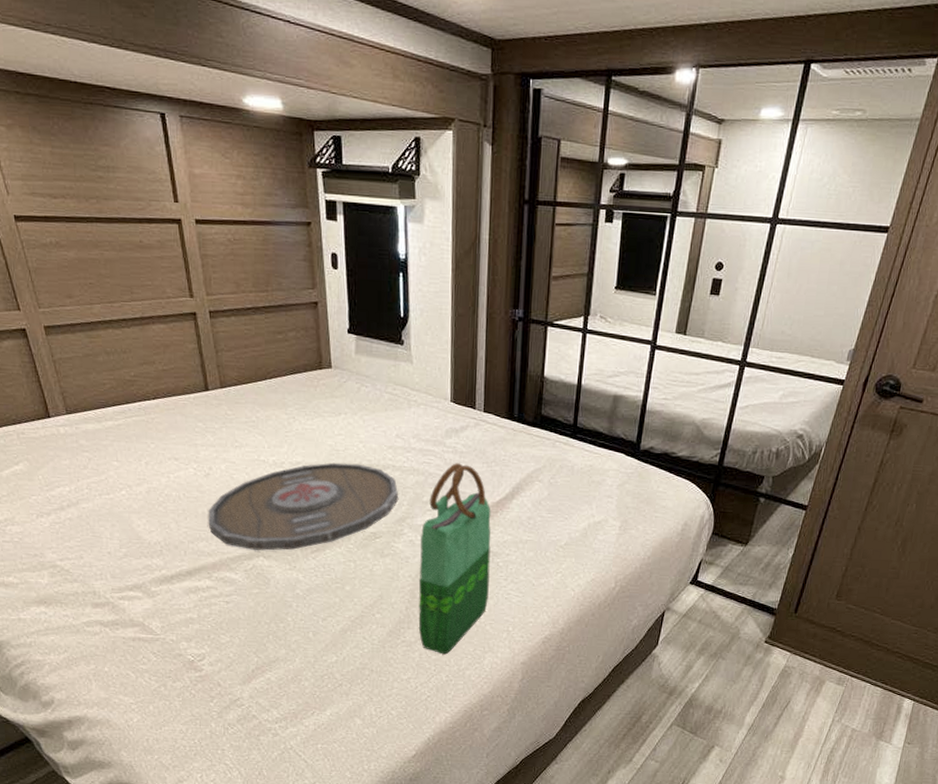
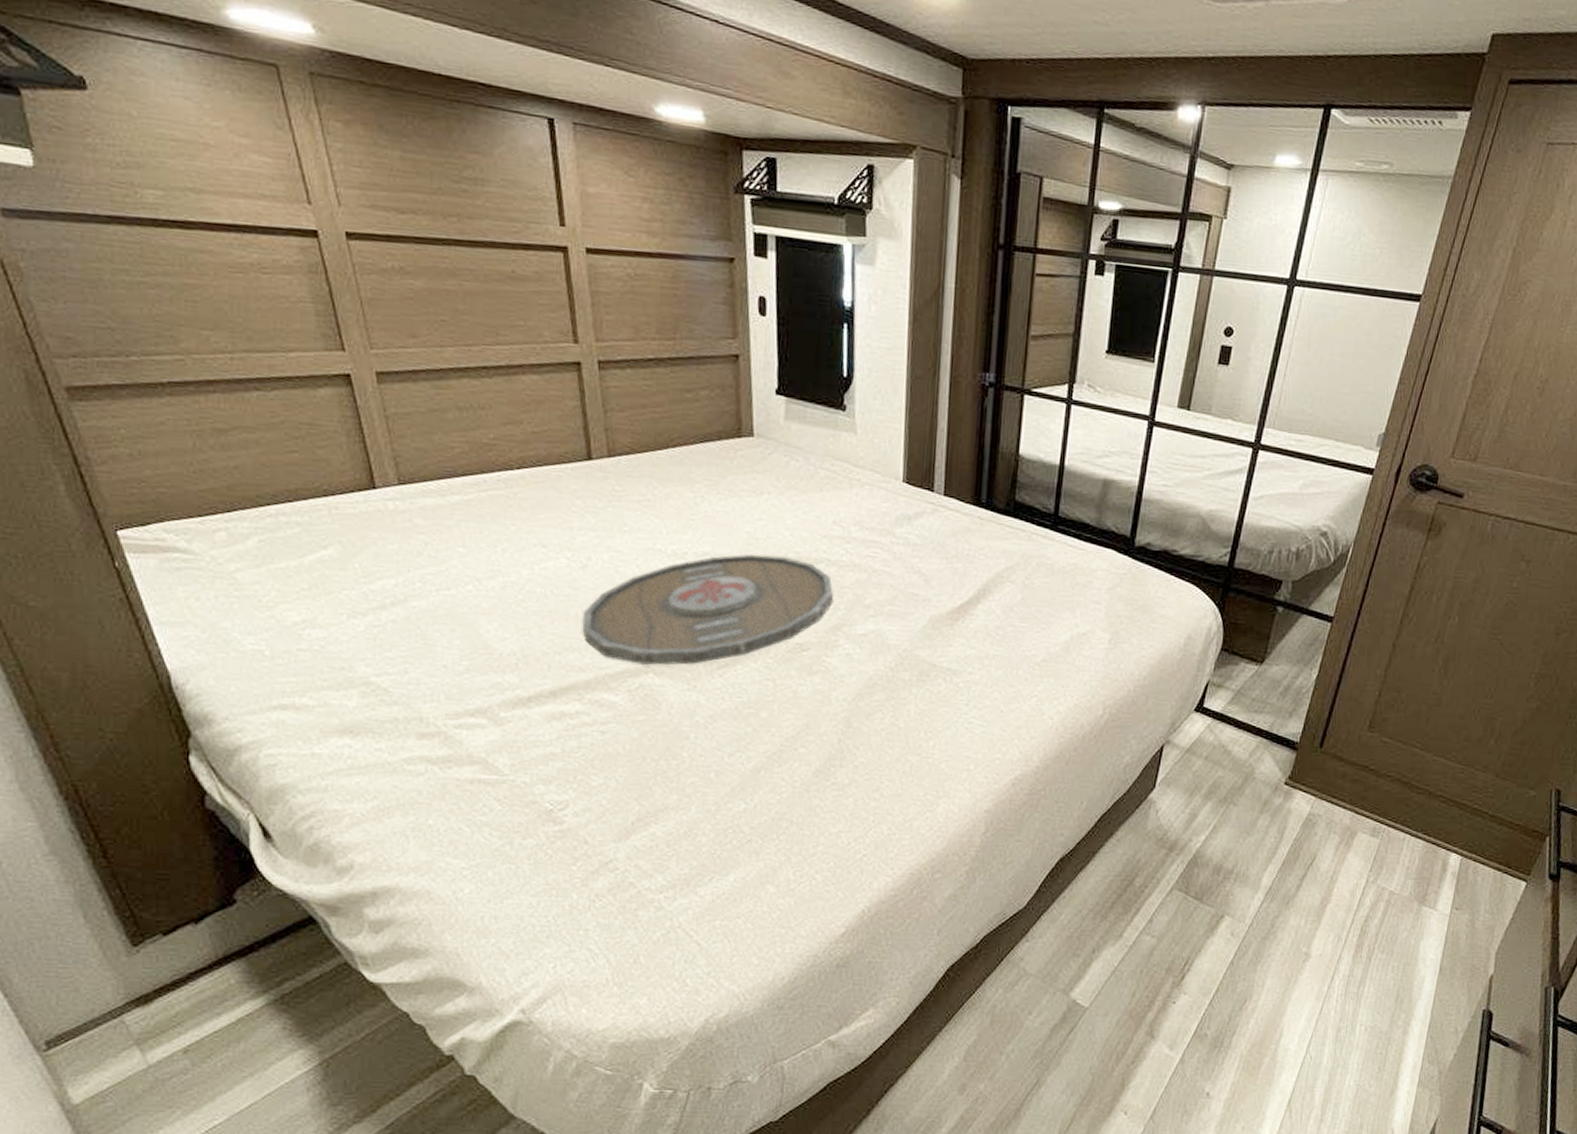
tote bag: present [418,463,491,655] -> none [853,557,951,801]

